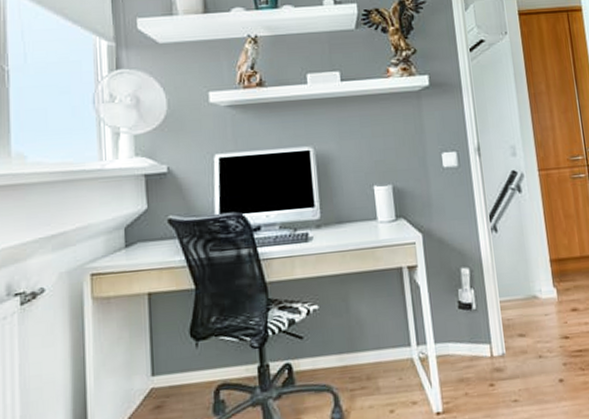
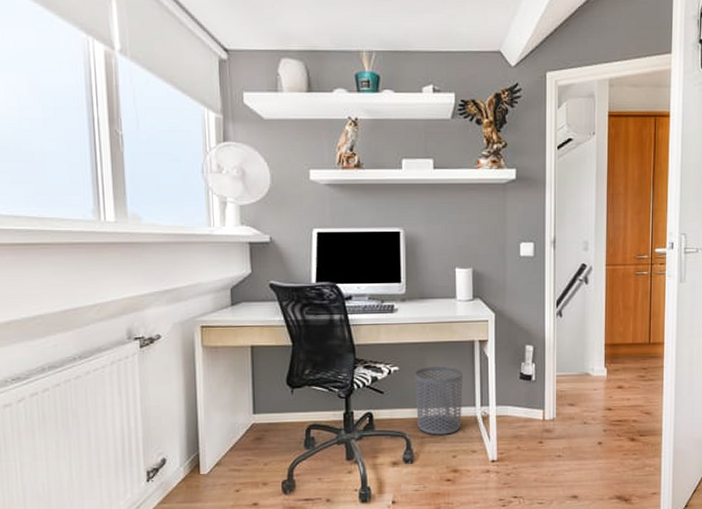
waste bin: none [337,300,397,386] -> present [414,365,463,435]

